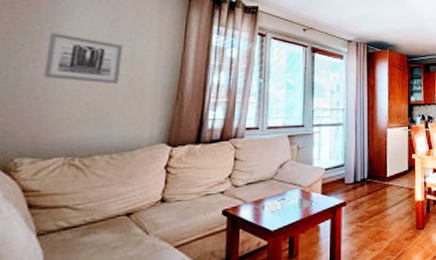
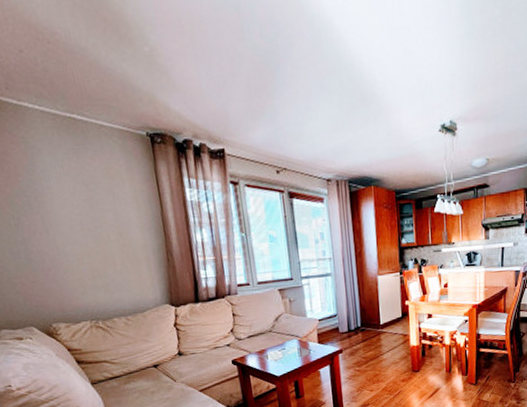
wall art: present [44,33,124,84] -> none [37,203,114,251]

